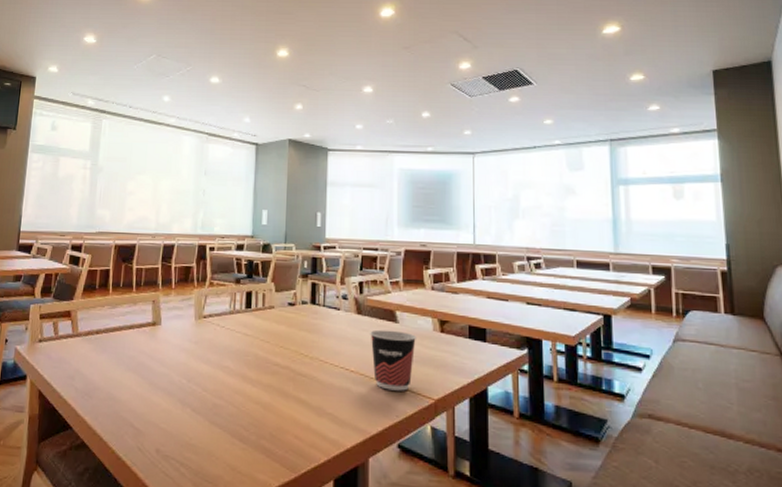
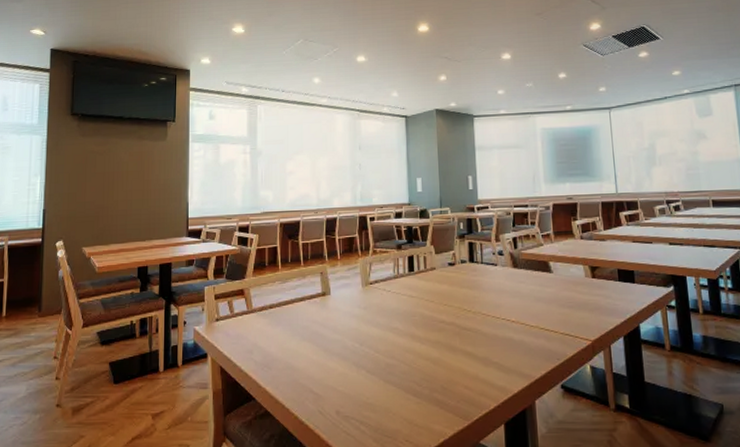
cup: present [370,329,416,391] -> none [527,280,570,336]

